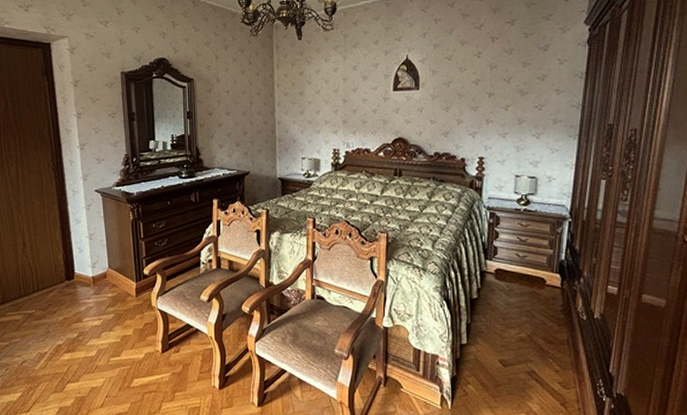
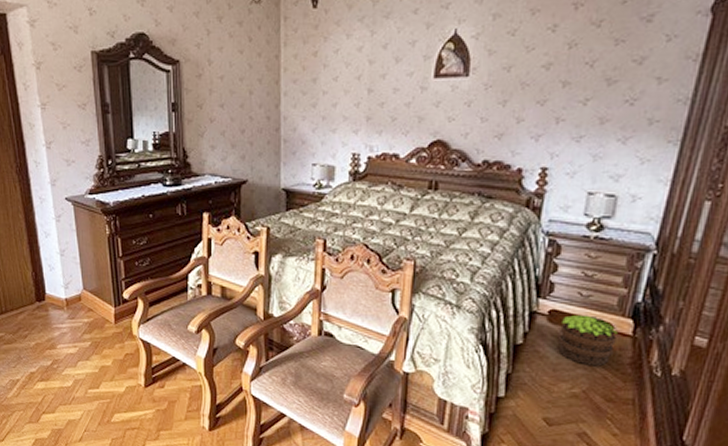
potted plant: none [505,272,549,313] -> present [559,314,617,365]

